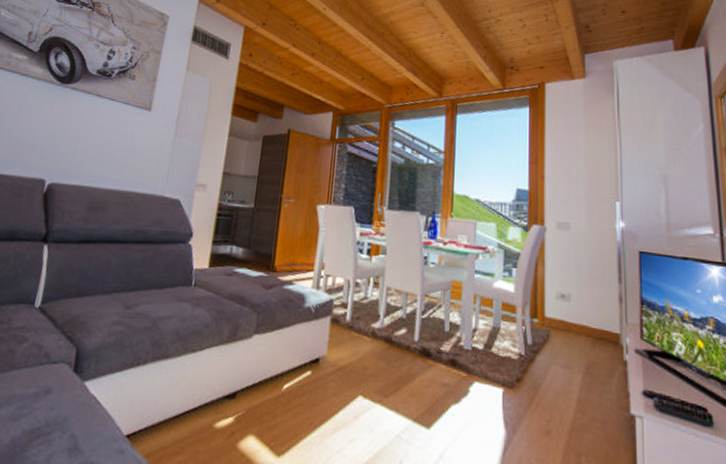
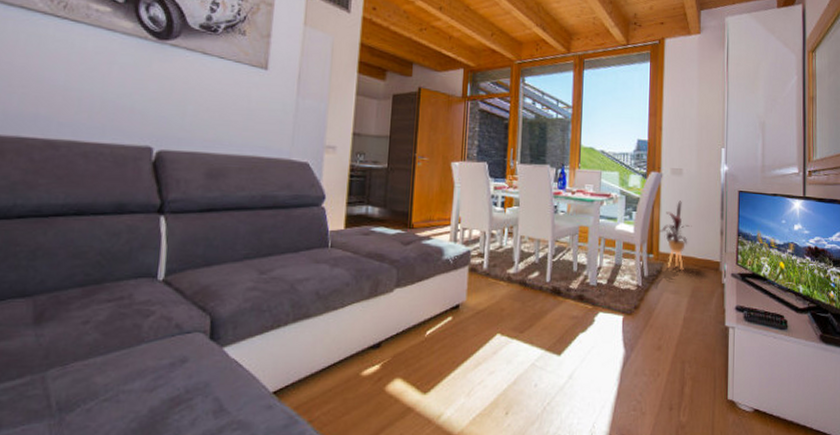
house plant: none [537,259,584,341] -> present [653,201,692,271]

